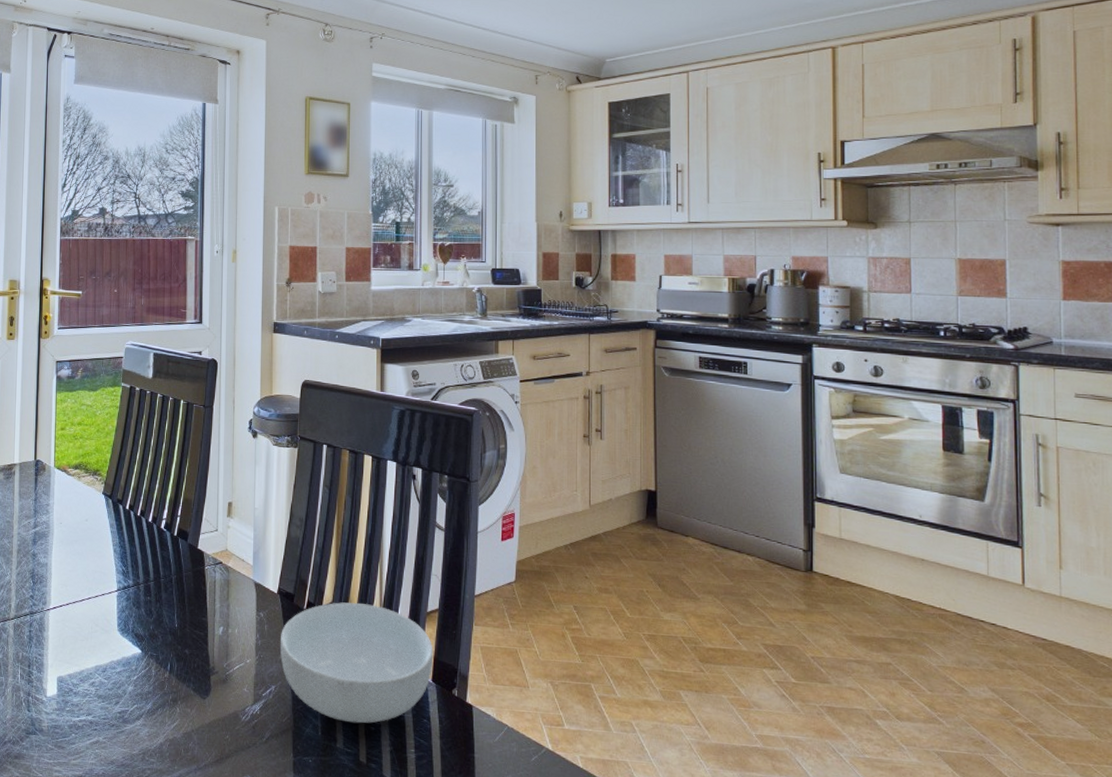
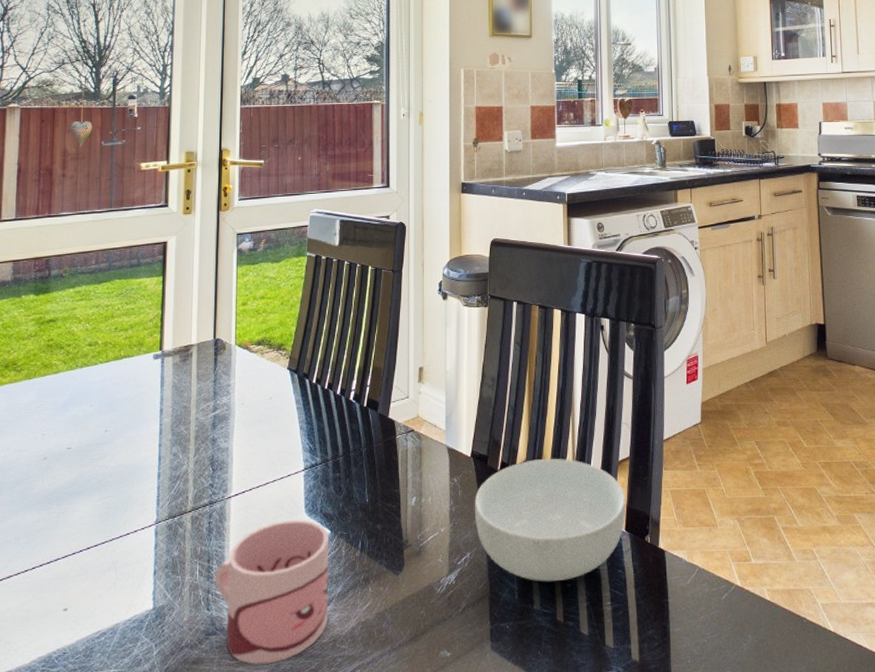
mug: none [34,636,139,768] -> present [214,519,328,665]

